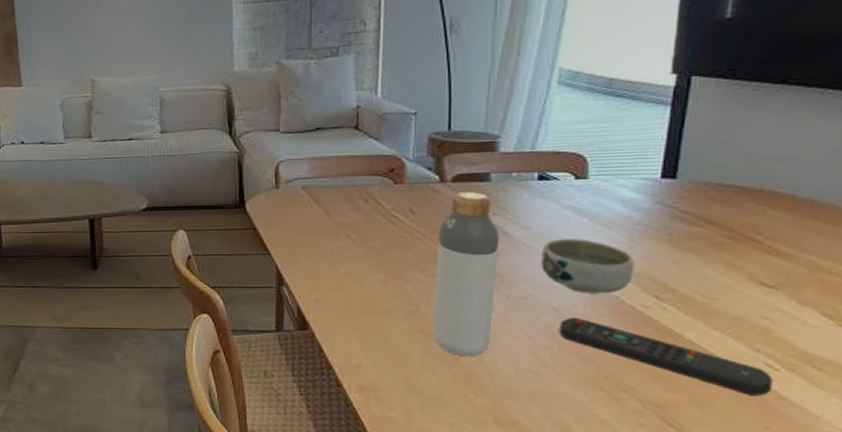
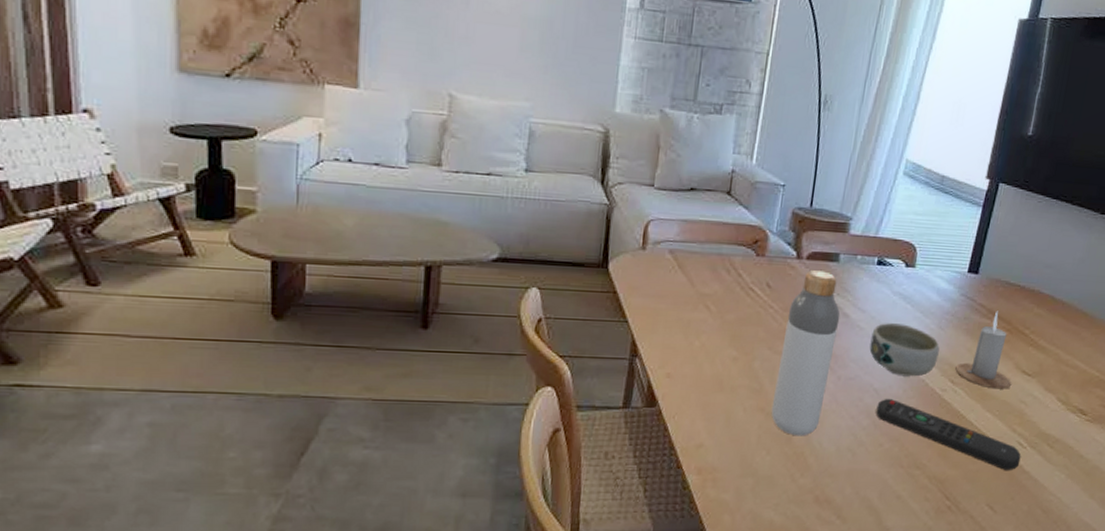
candle: none [660,217,746,304] -> present [955,311,1012,389]

